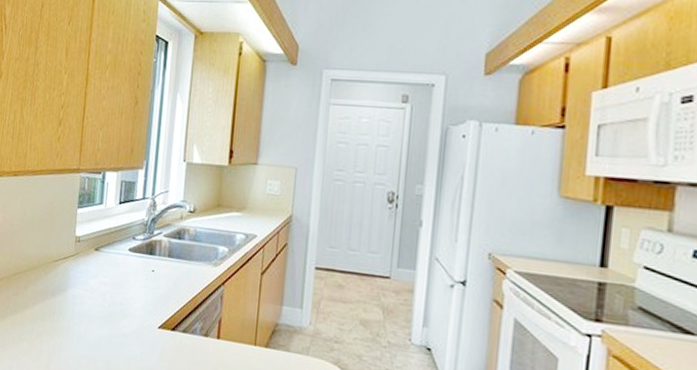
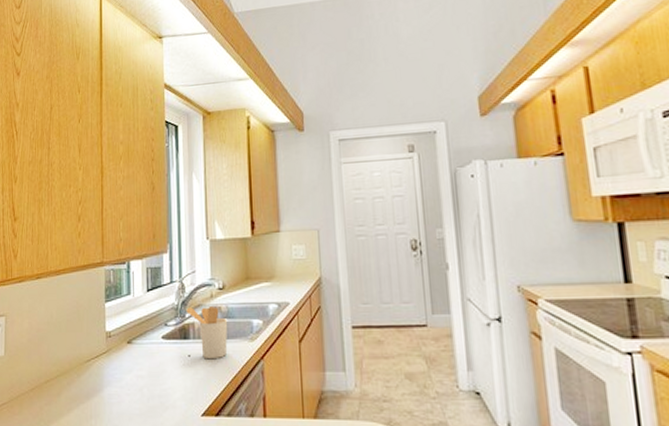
utensil holder: none [155,225,195,278] -> present [186,307,228,360]

